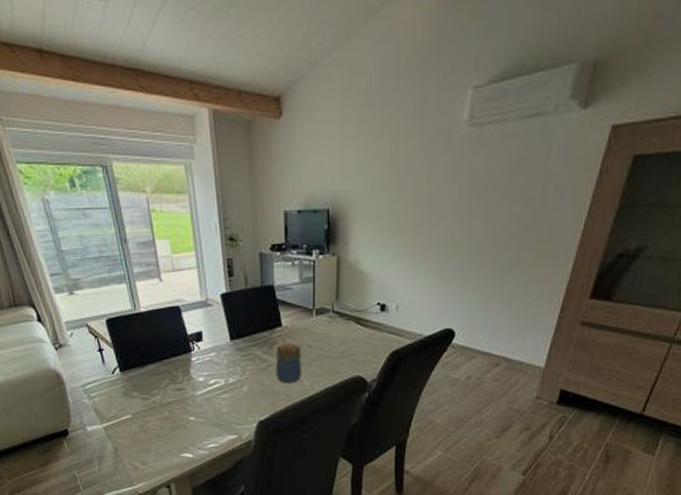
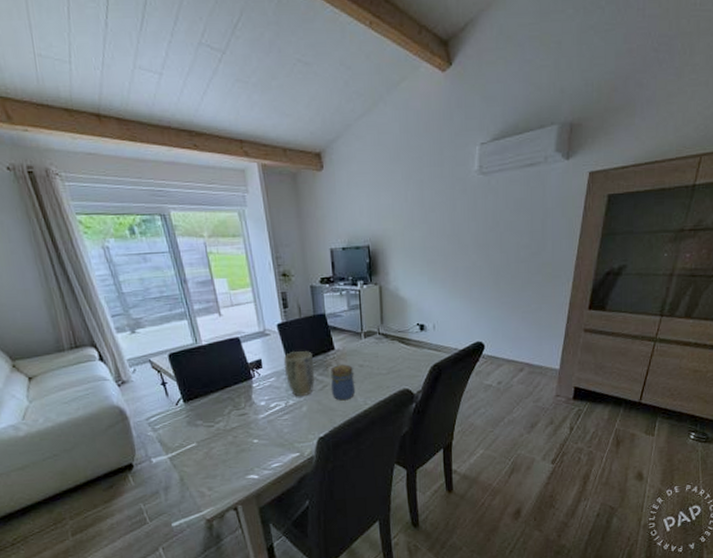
plant pot: none [225,324,259,376] -> present [283,350,315,397]

